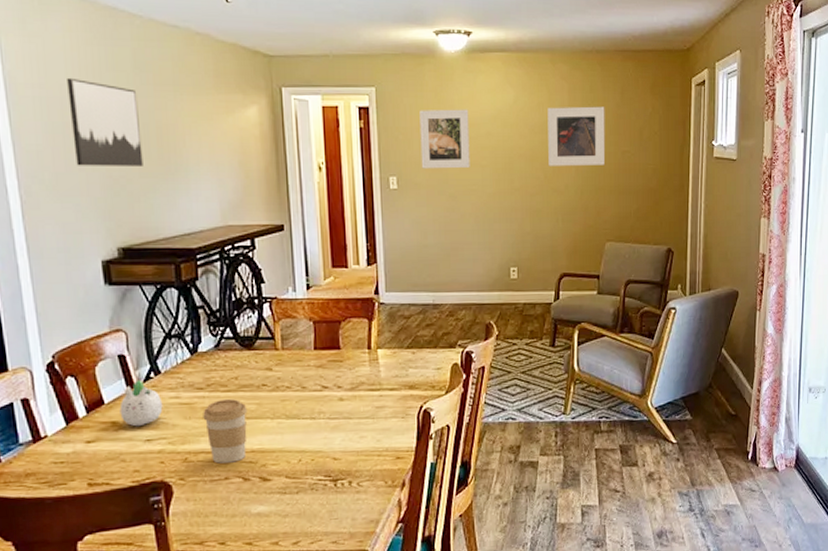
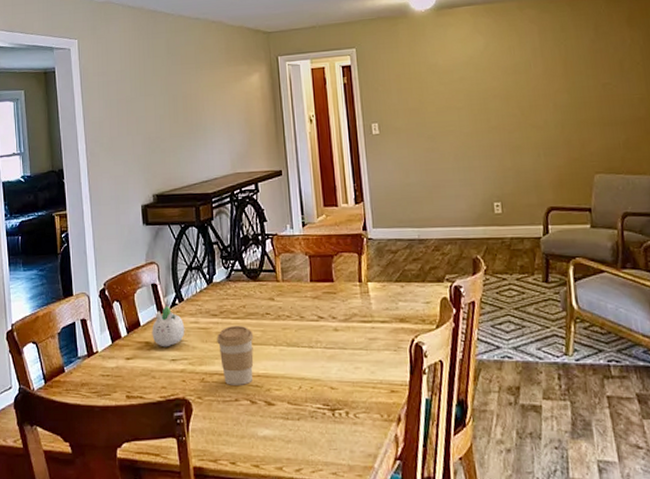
wall art: present [67,77,143,166] -> none [121,65,173,131]
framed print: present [419,109,470,169] -> none [396,59,446,115]
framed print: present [547,106,606,167] -> none [519,43,584,104]

